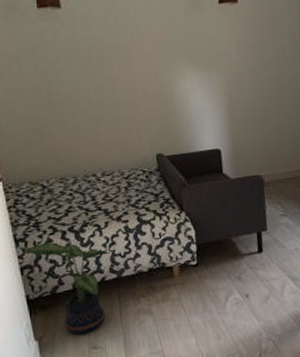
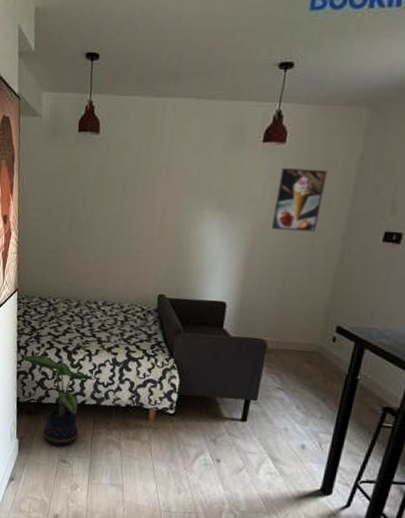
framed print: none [239,22,280,78] -> present [271,168,328,232]

